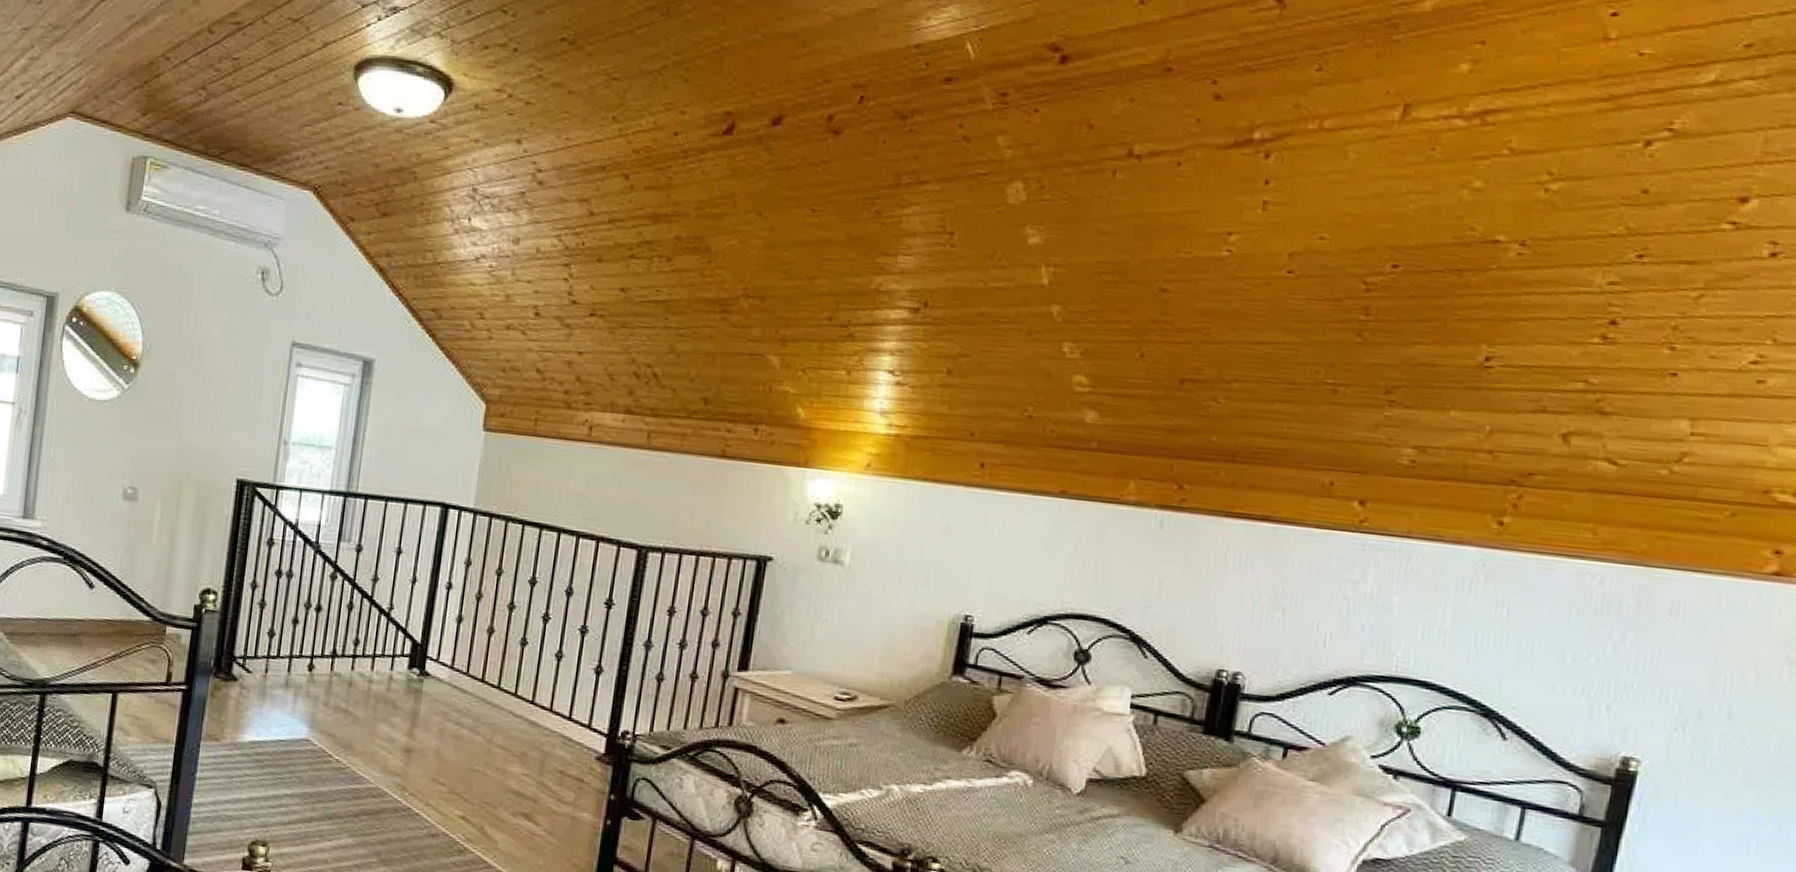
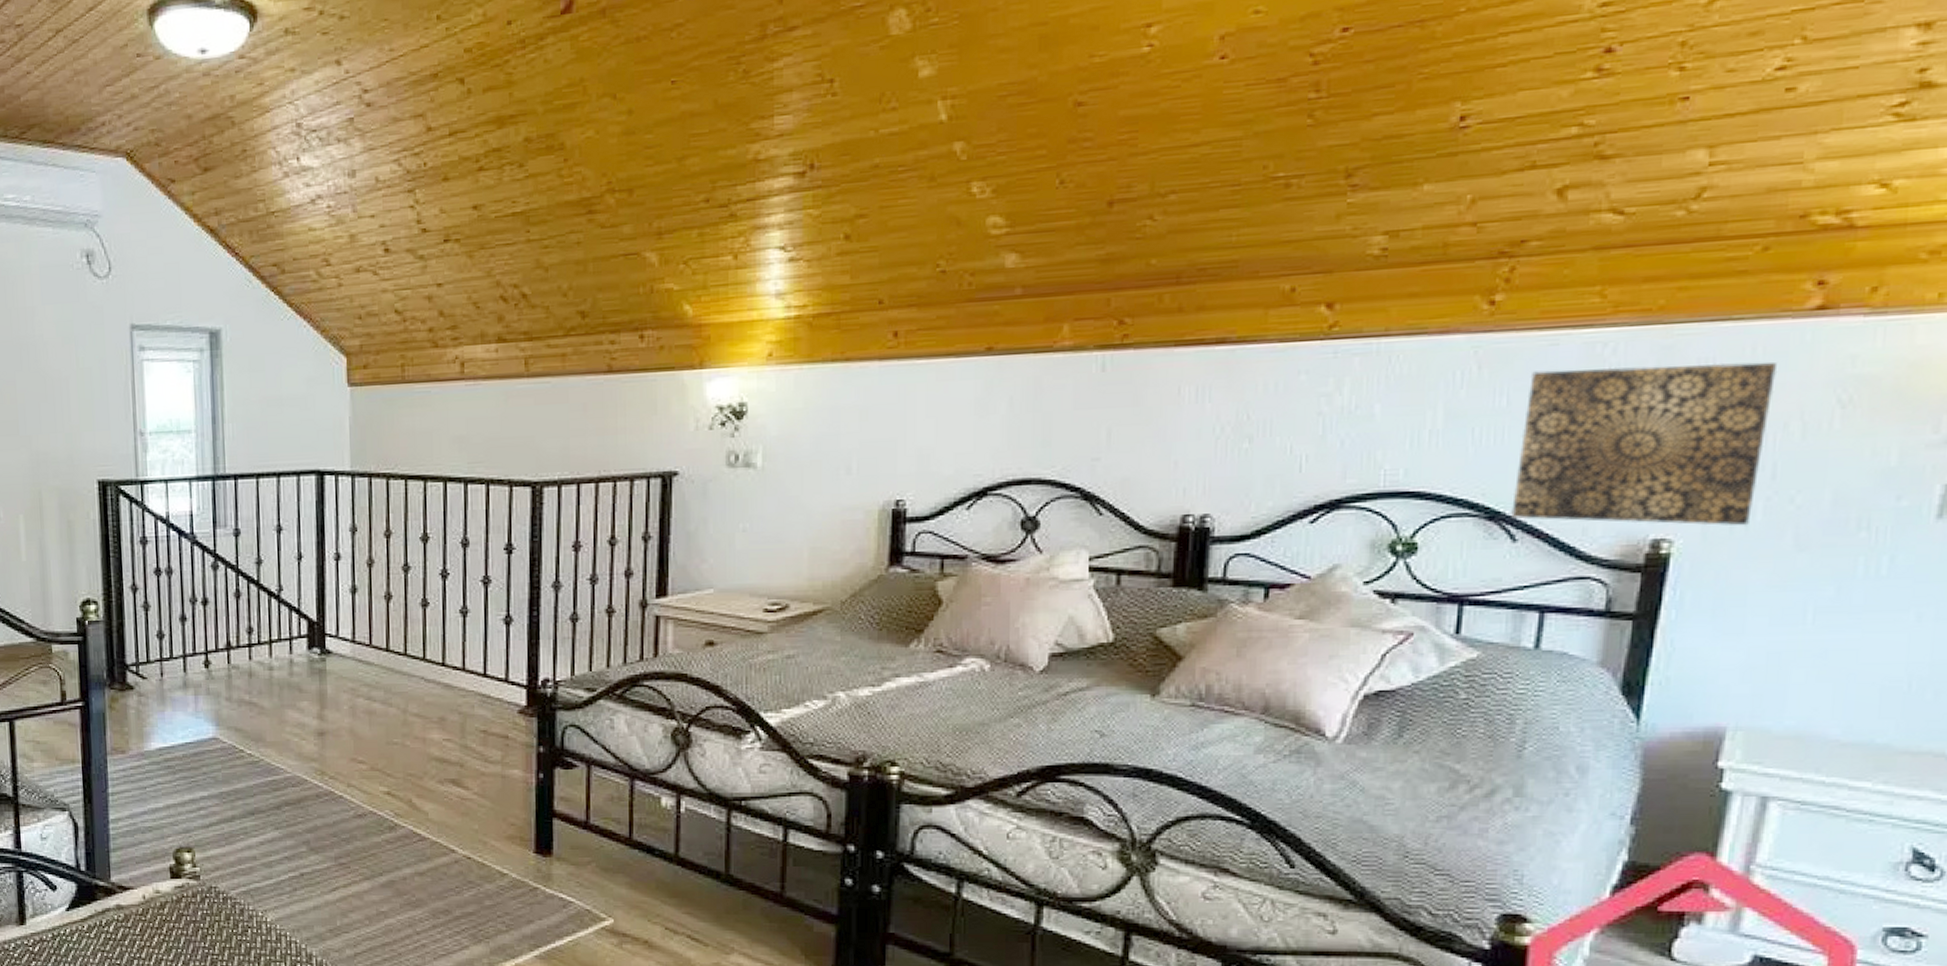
wall art: none [1503,590,1738,757] -> present [1511,361,1778,526]

